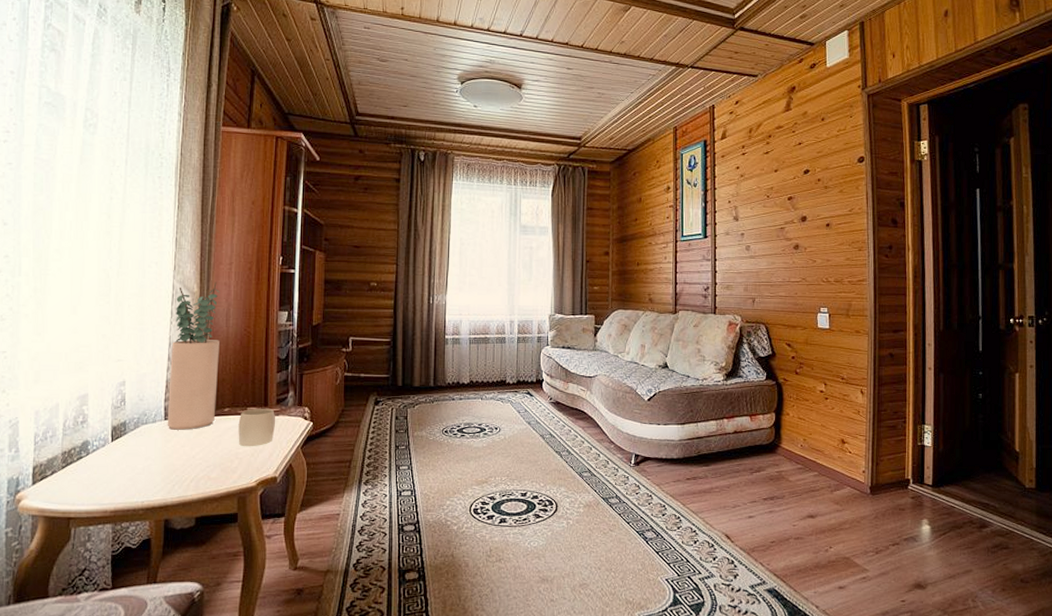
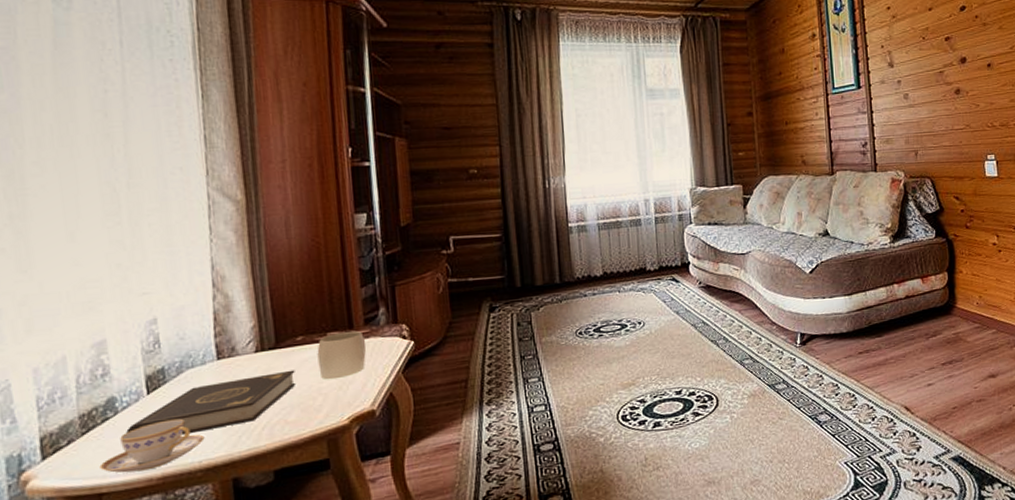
teacup: none [71,464,148,504] -> present [99,418,205,473]
book: none [93,435,220,478] -> present [126,370,296,435]
vase: present [167,281,221,430] -> none [214,185,286,371]

